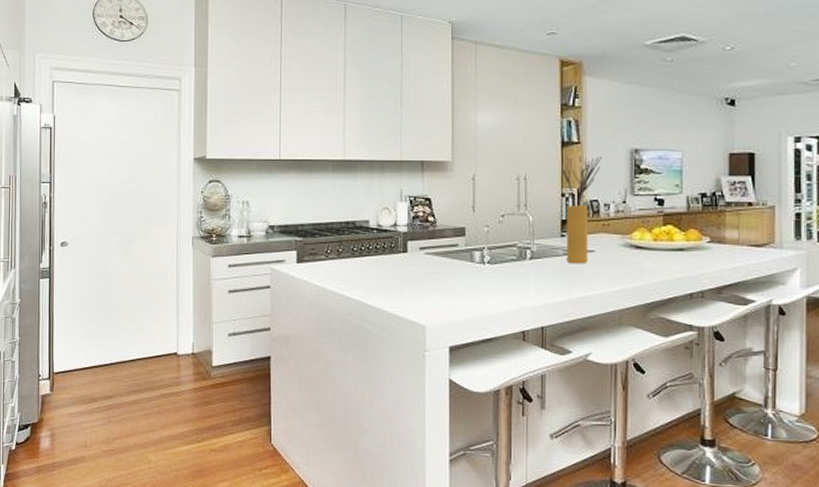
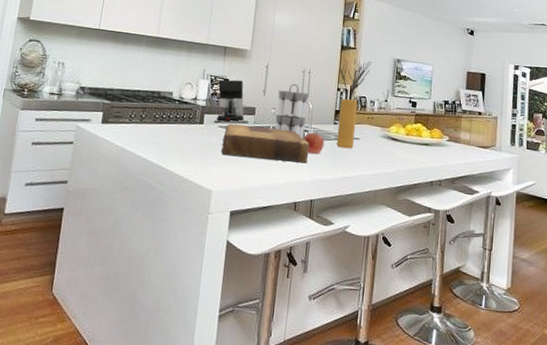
coffee maker: none [418,198,453,248] -> present [217,79,244,122]
cutting board: none [431,248,534,286] -> present [221,124,310,164]
spice rack: none [490,194,528,258] -> present [275,83,309,139]
fruit: none [525,248,552,275] -> present [303,132,325,155]

